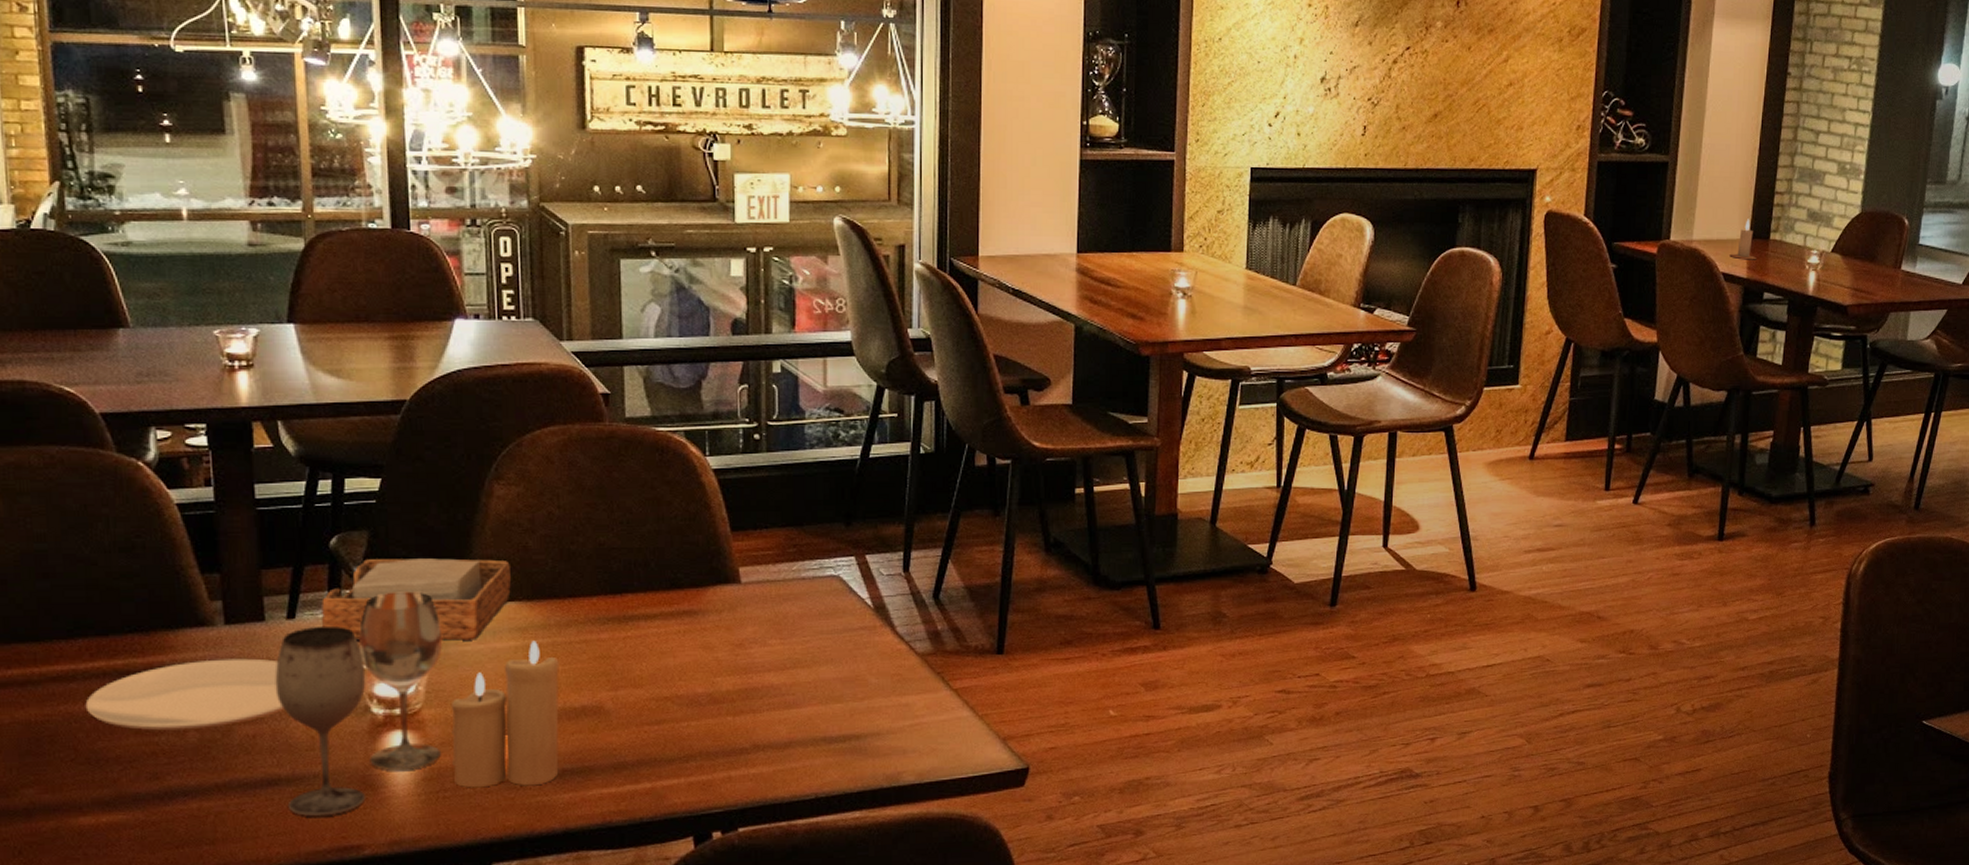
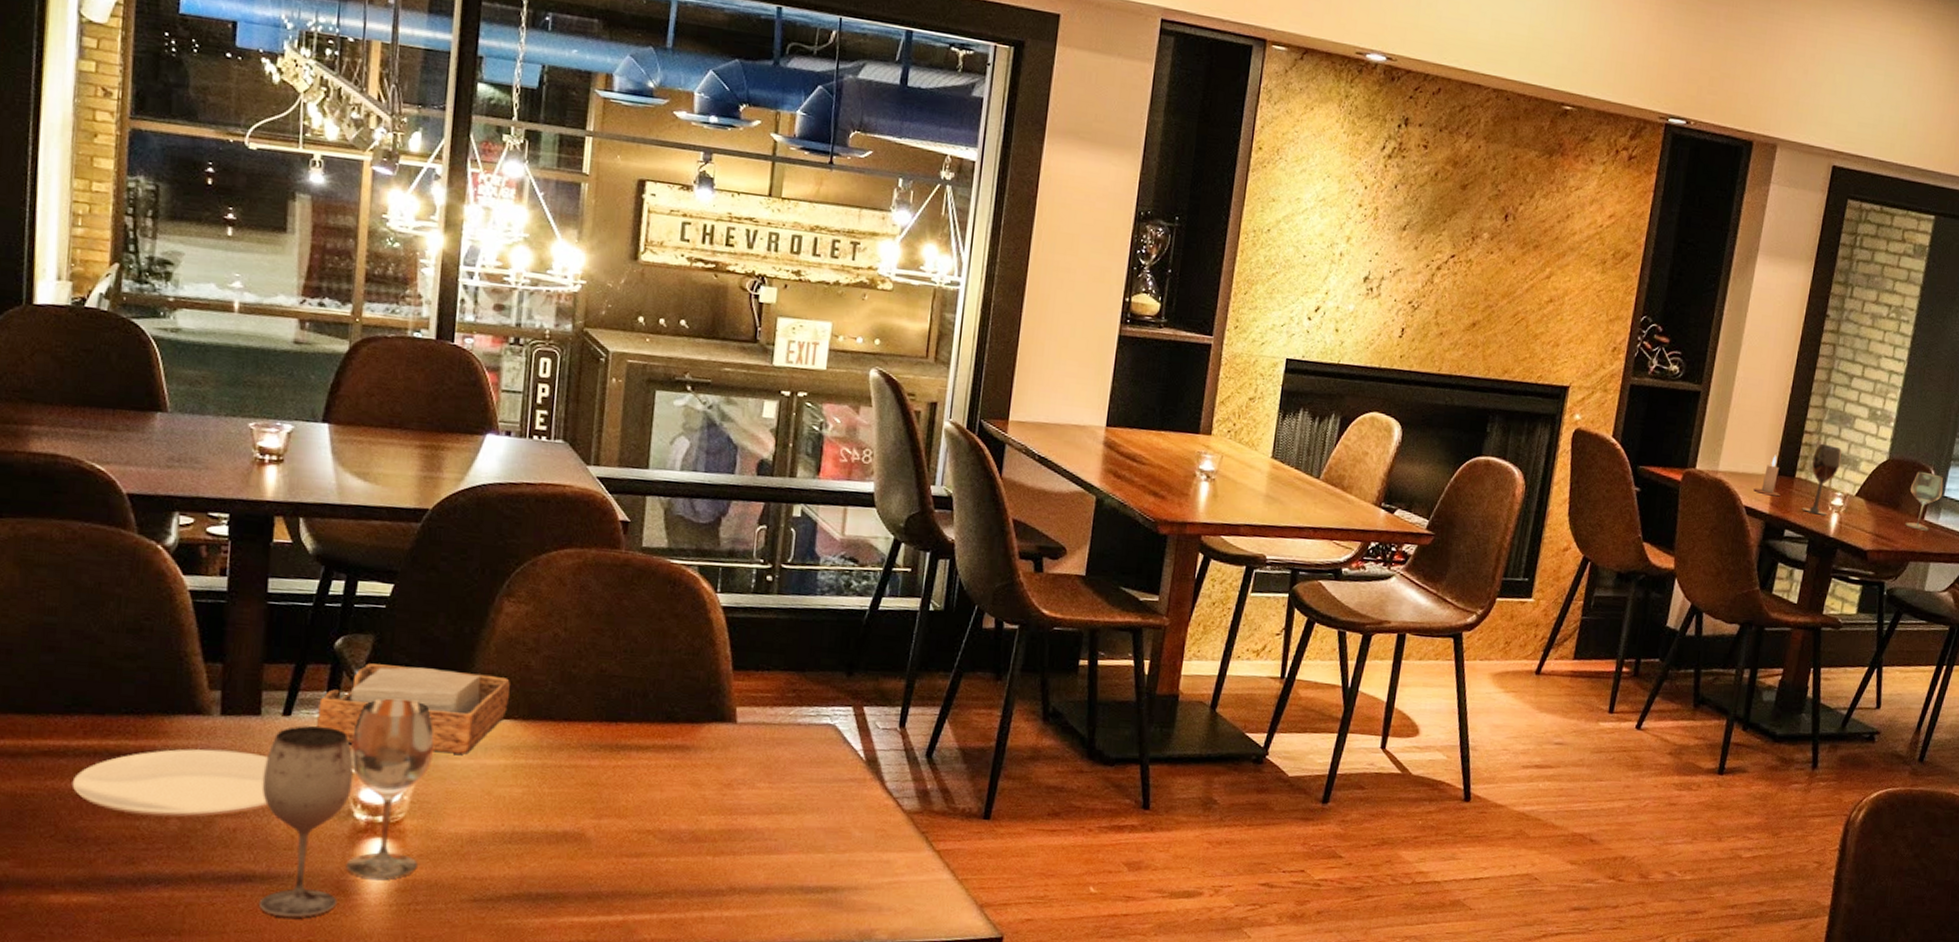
candle: present [450,640,559,788] -> none [427,760,547,907]
wine glass: none [1779,204,1815,275] -> present [1801,444,1842,516]
wine glass: none [1882,221,1918,280] -> present [1905,471,1944,531]

